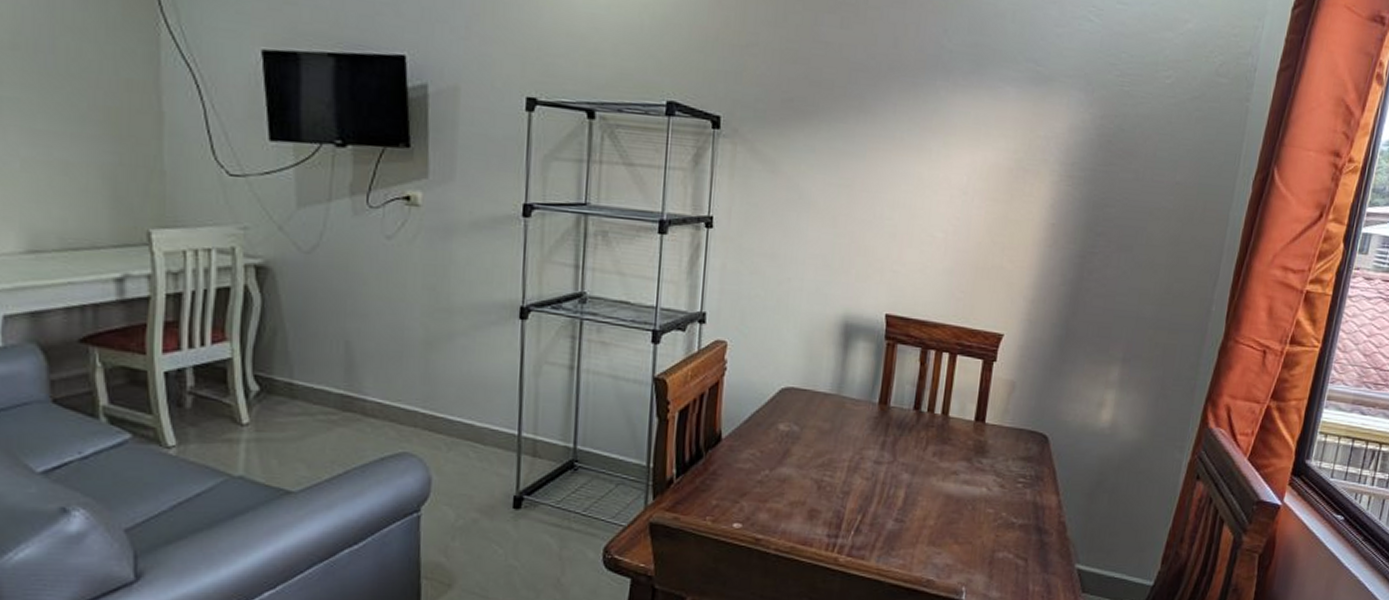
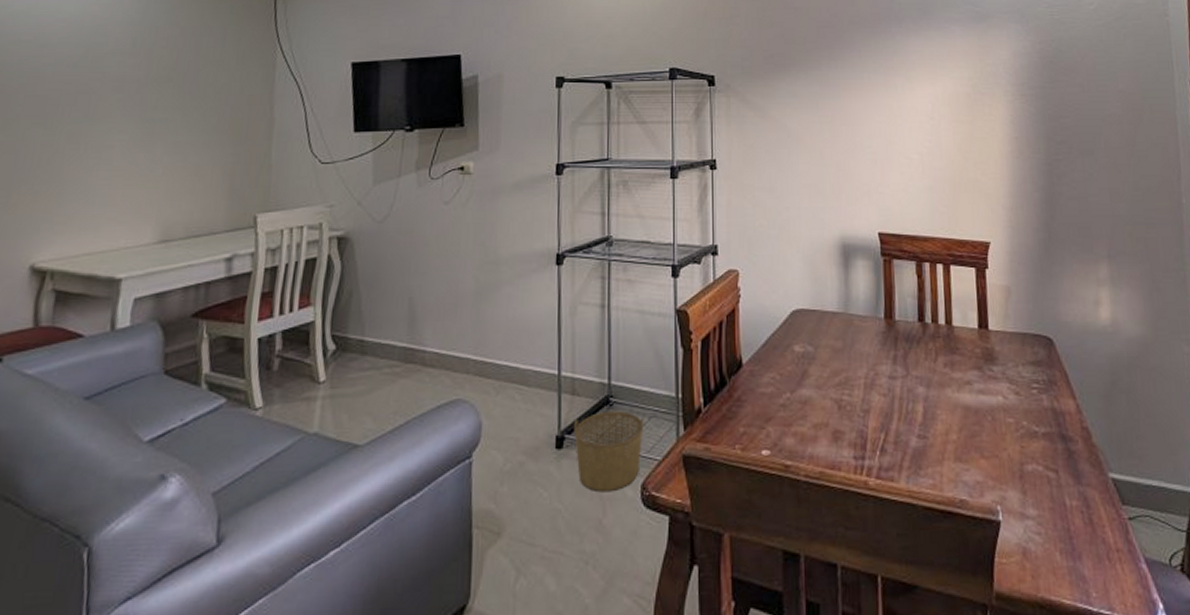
basket: none [533,475,611,553] -> present [573,410,644,493]

